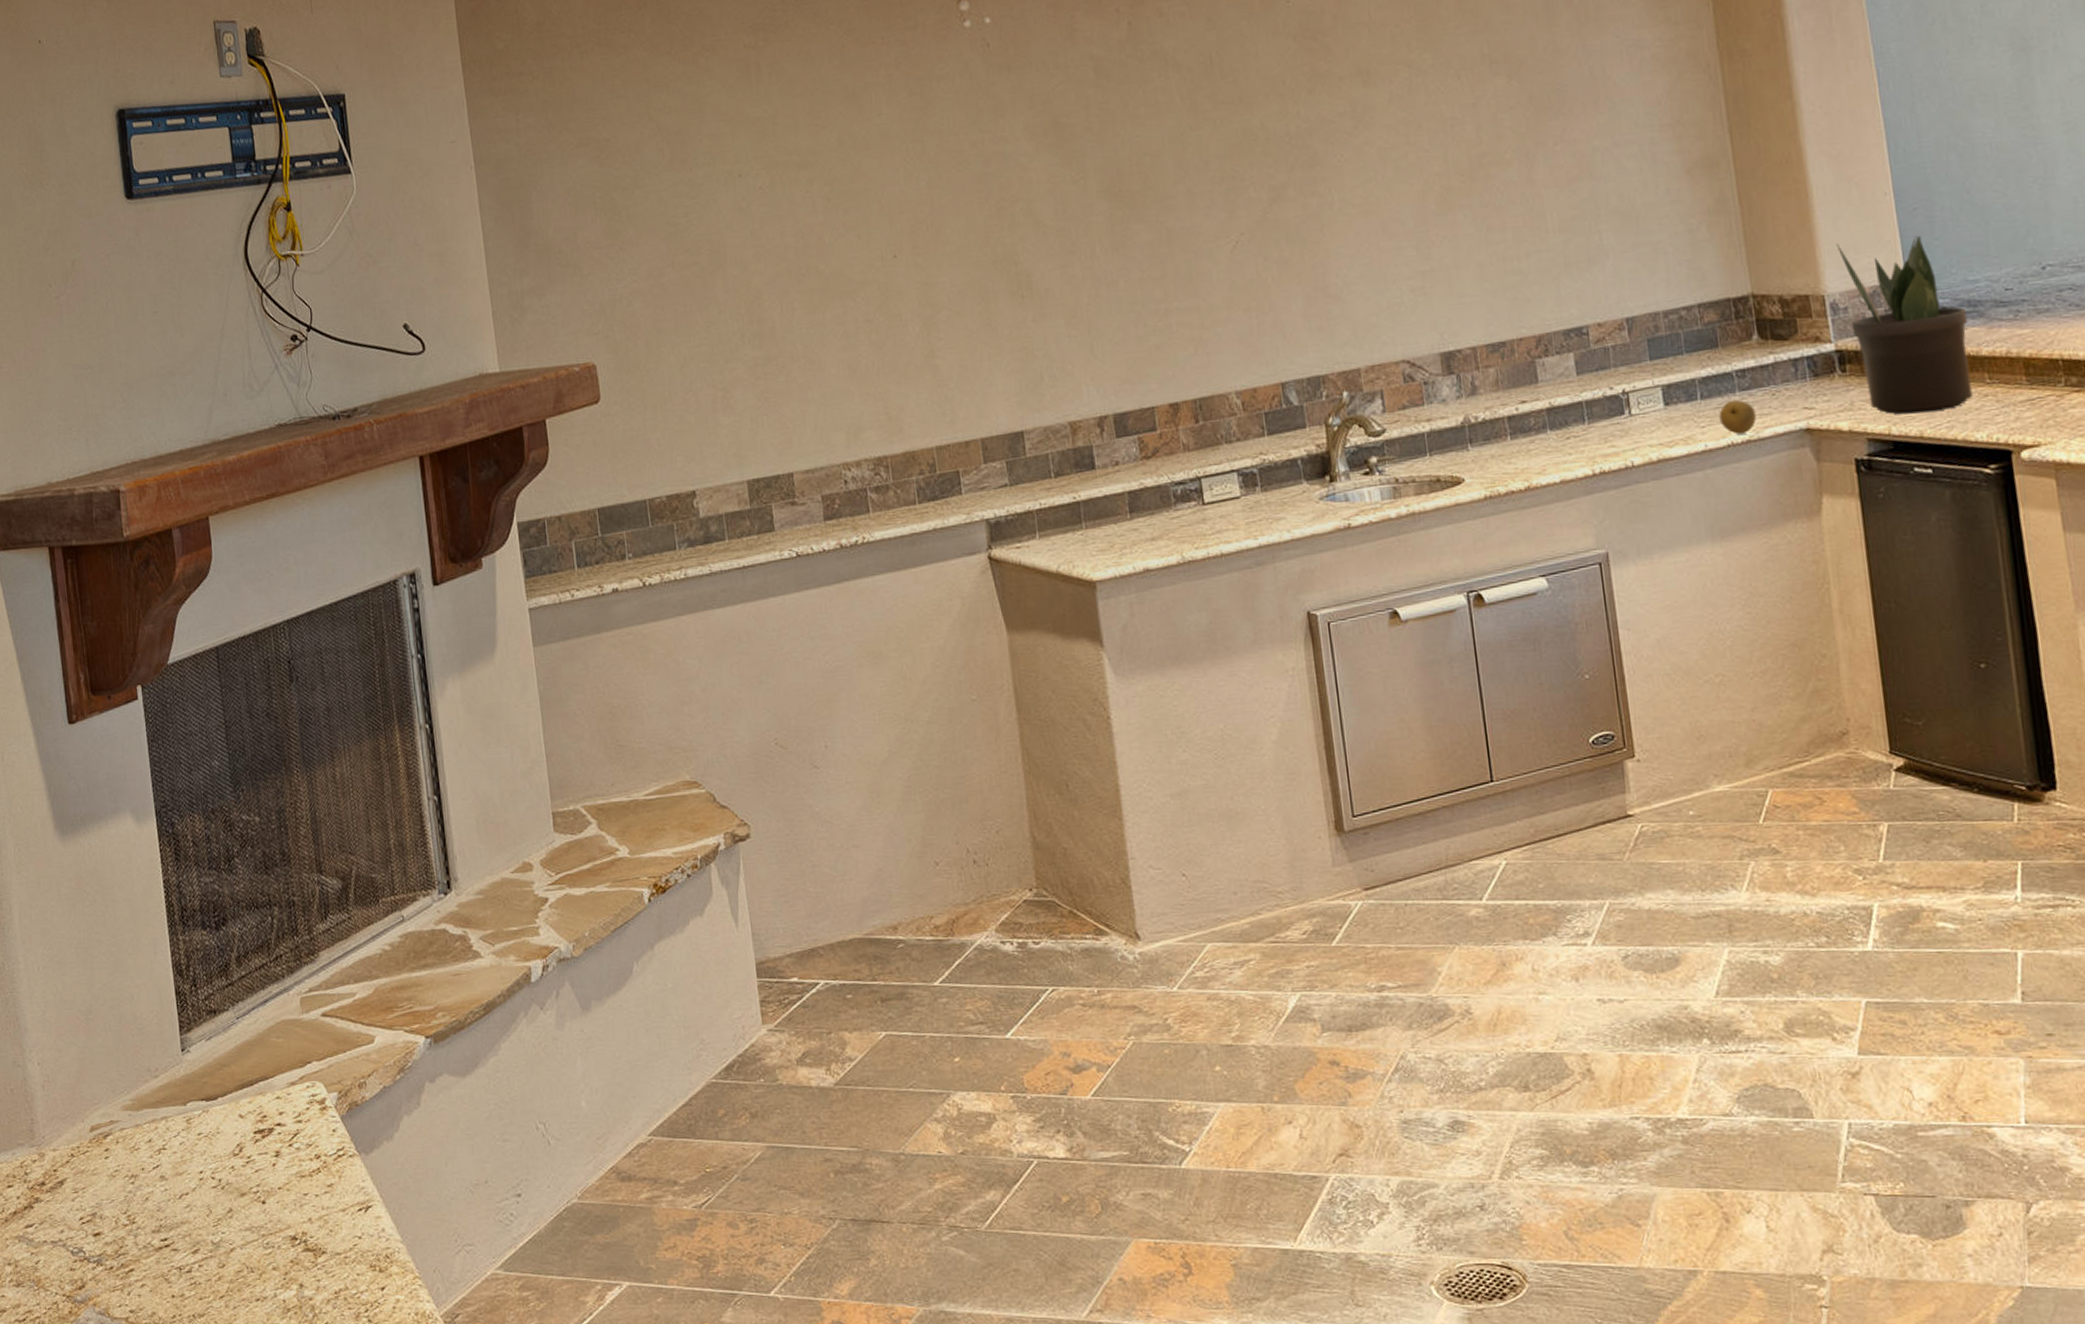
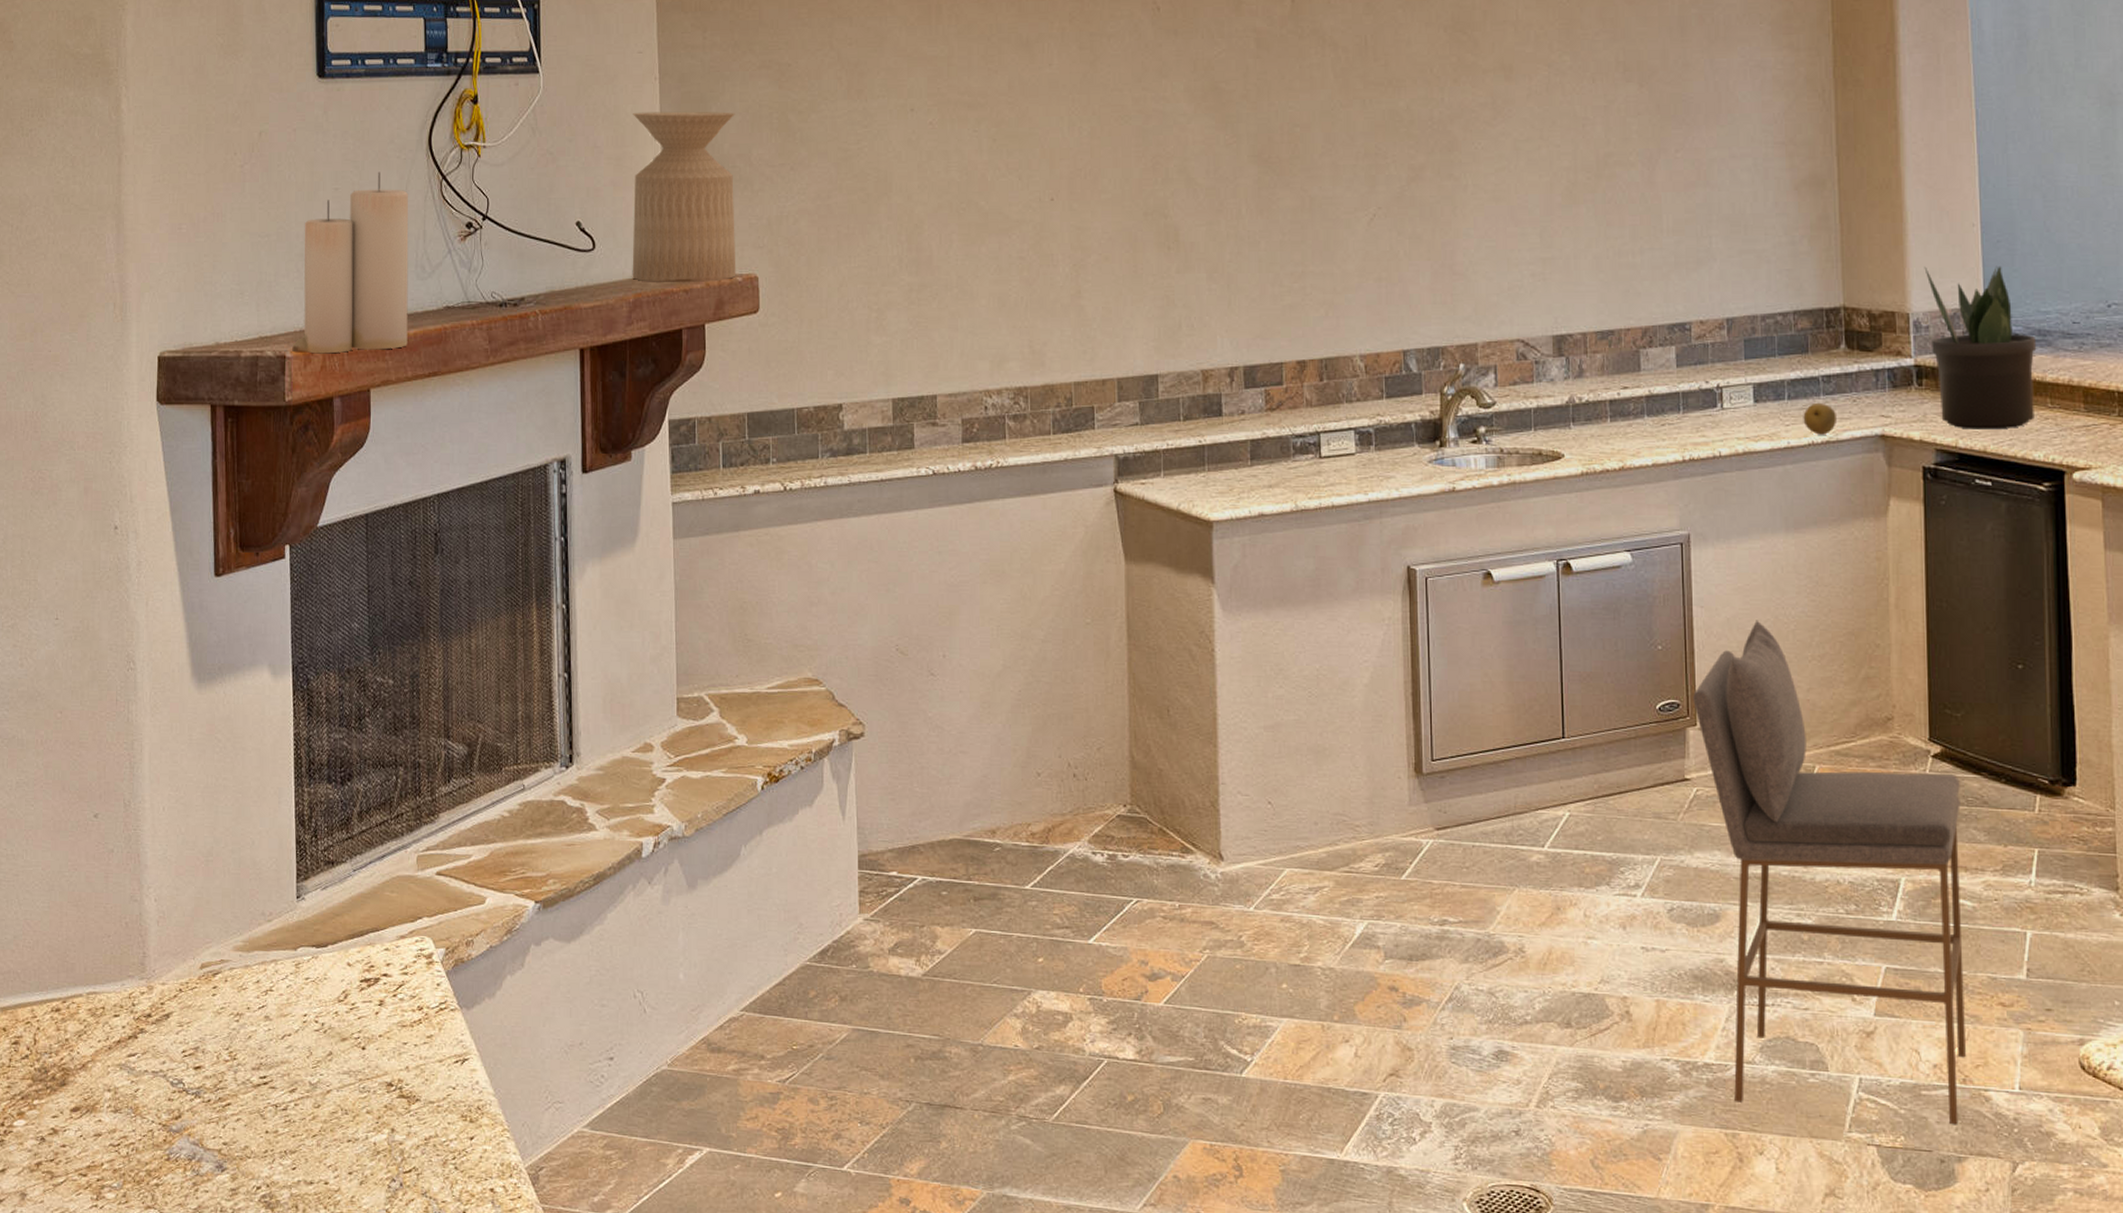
candle: none [125,290,242,486] -> present [292,171,409,354]
side table: none [451,196,573,381] -> present [632,111,736,282]
bar stool: none [1628,638,1963,1167] -> present [1693,620,1966,1125]

